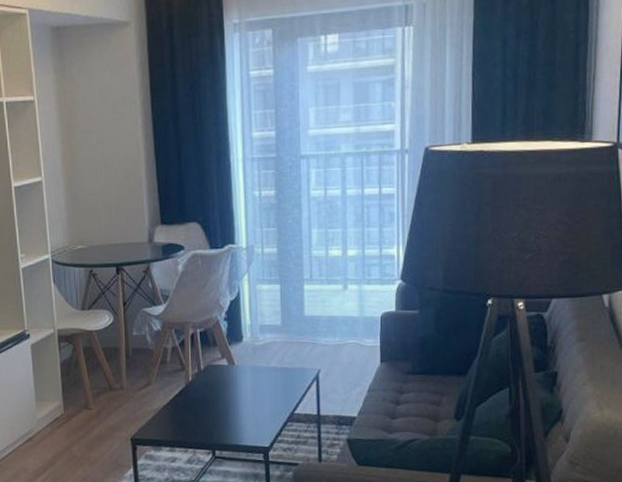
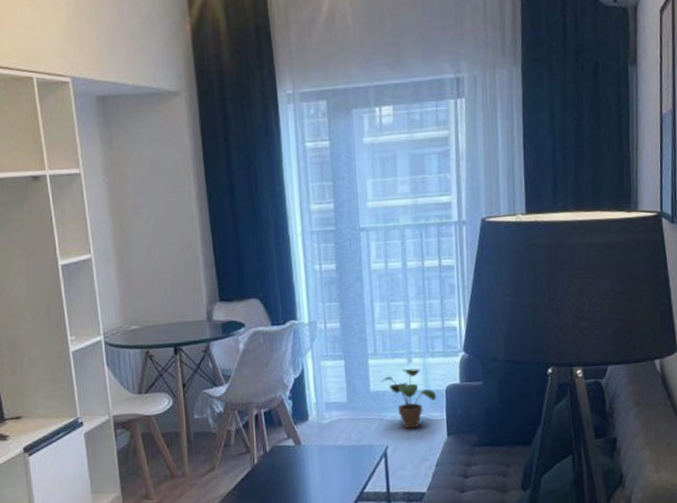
potted plant: none [315,295,370,354] -> present [380,368,436,429]

